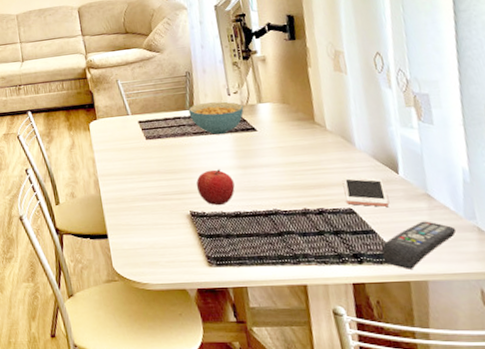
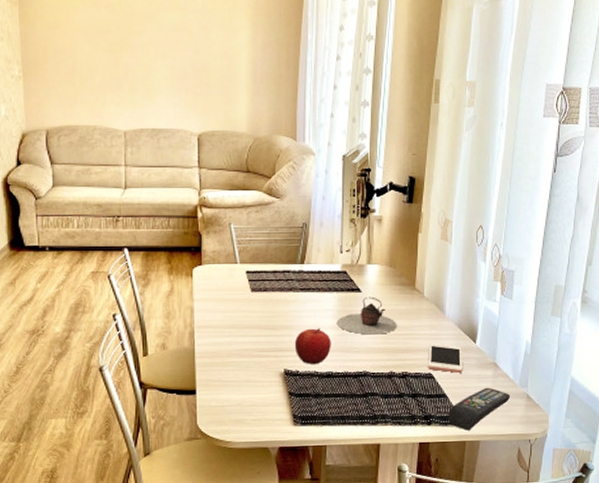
cereal bowl: present [188,101,244,135] -> none [299,259,353,292]
teapot: none [237,134,303,173] -> present [338,296,397,335]

